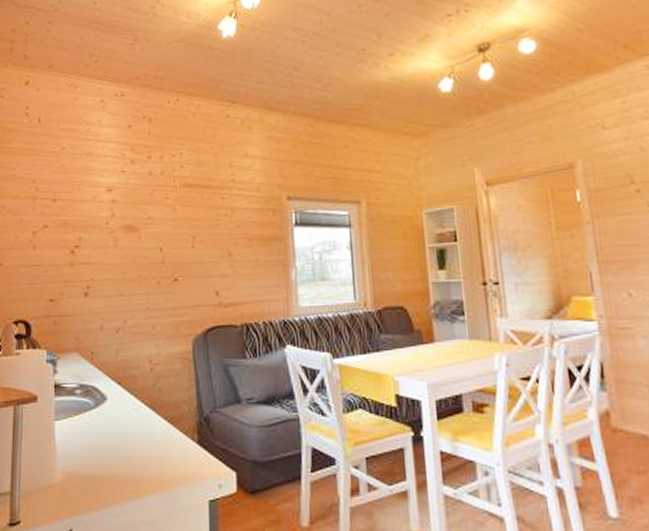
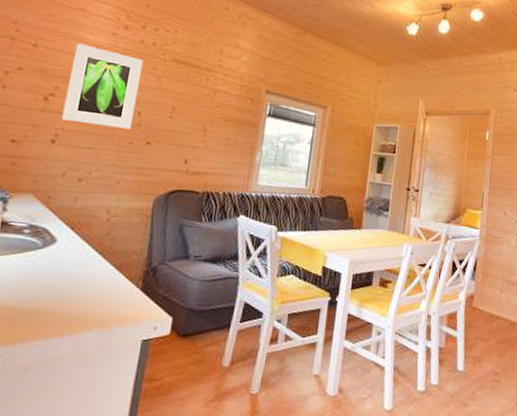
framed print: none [89,188,156,271] -> present [61,43,143,130]

